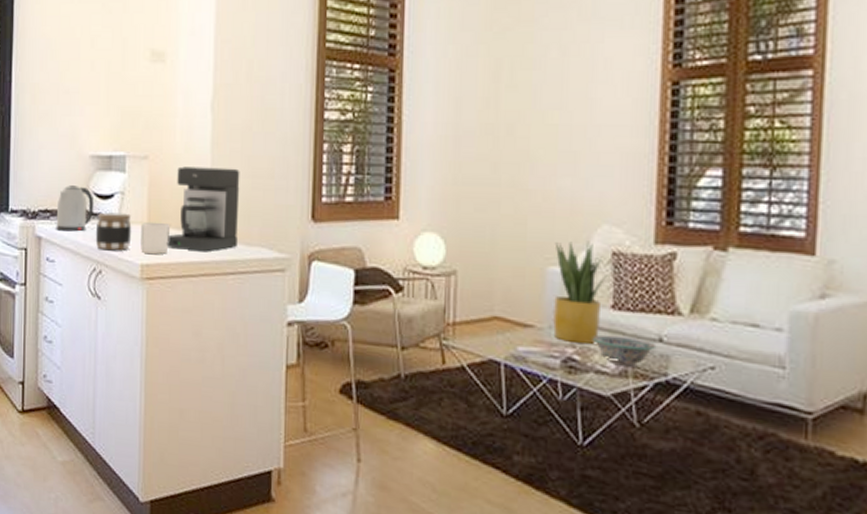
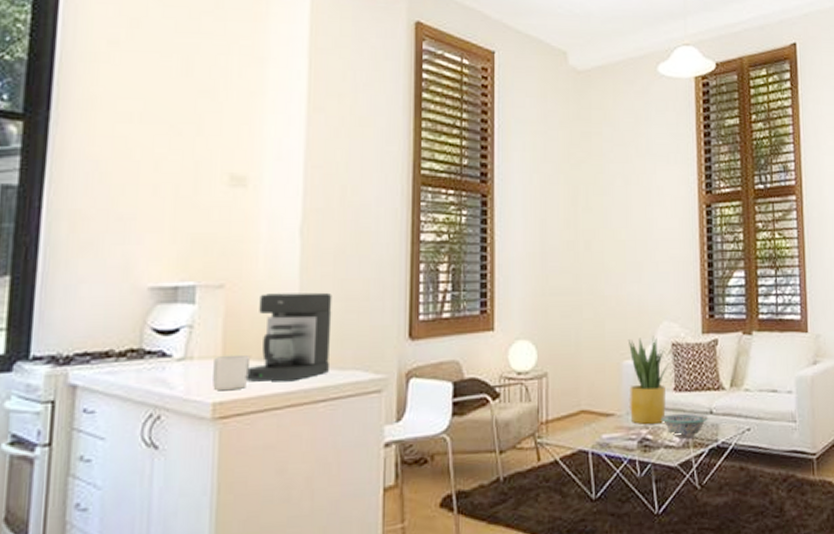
kettle: present [56,185,94,232] -> none [98,322,153,376]
jar: present [95,212,132,251] -> none [152,348,202,393]

